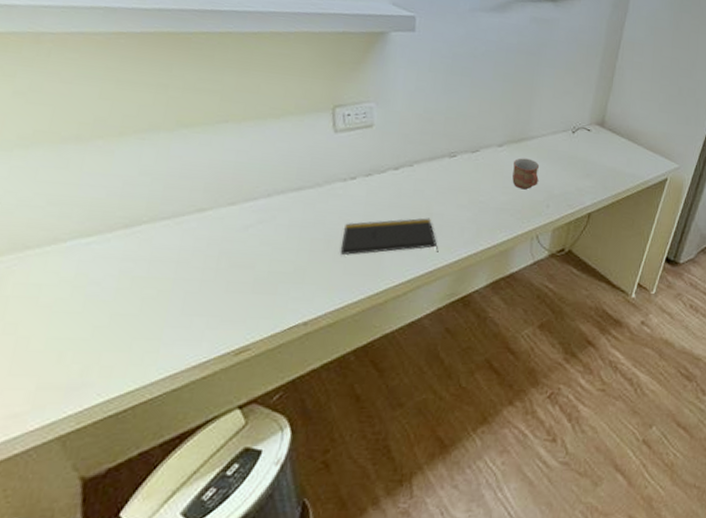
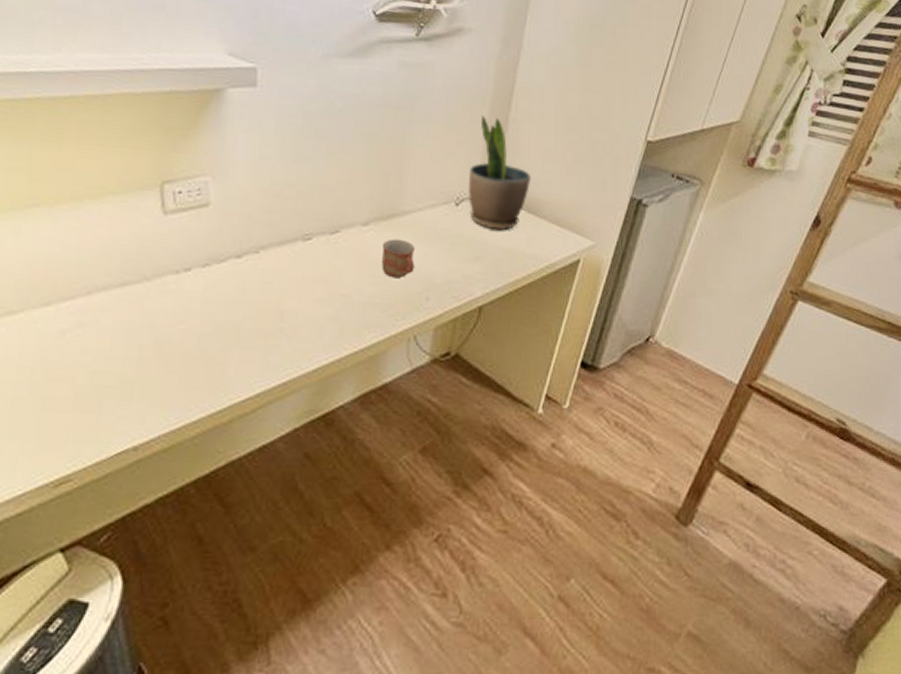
notepad: present [340,218,438,256] -> none [174,316,292,365]
potted plant: none [582,62,632,154] -> present [468,115,532,231]

